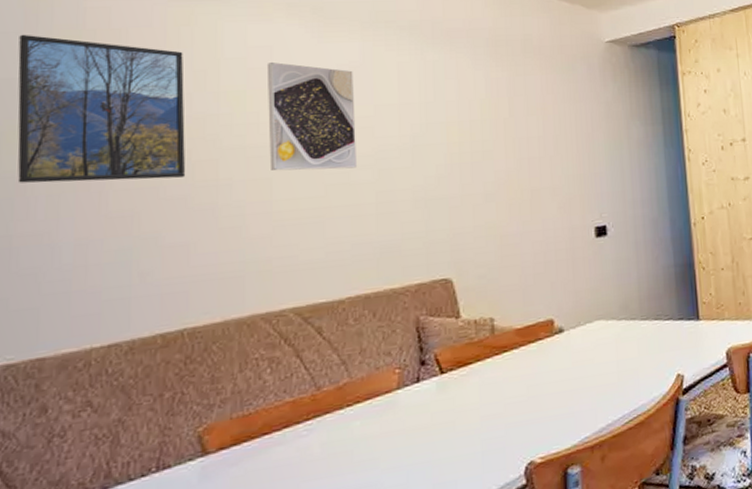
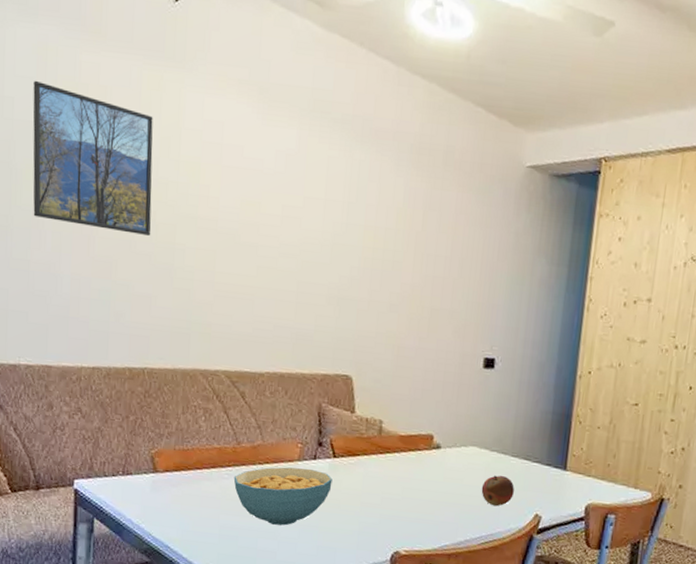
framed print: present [266,62,358,171] -> none [215,139,289,255]
cereal bowl: none [315,394,443,476] -> present [233,467,332,526]
fruit: none [615,343,651,379] -> present [481,475,515,507]

